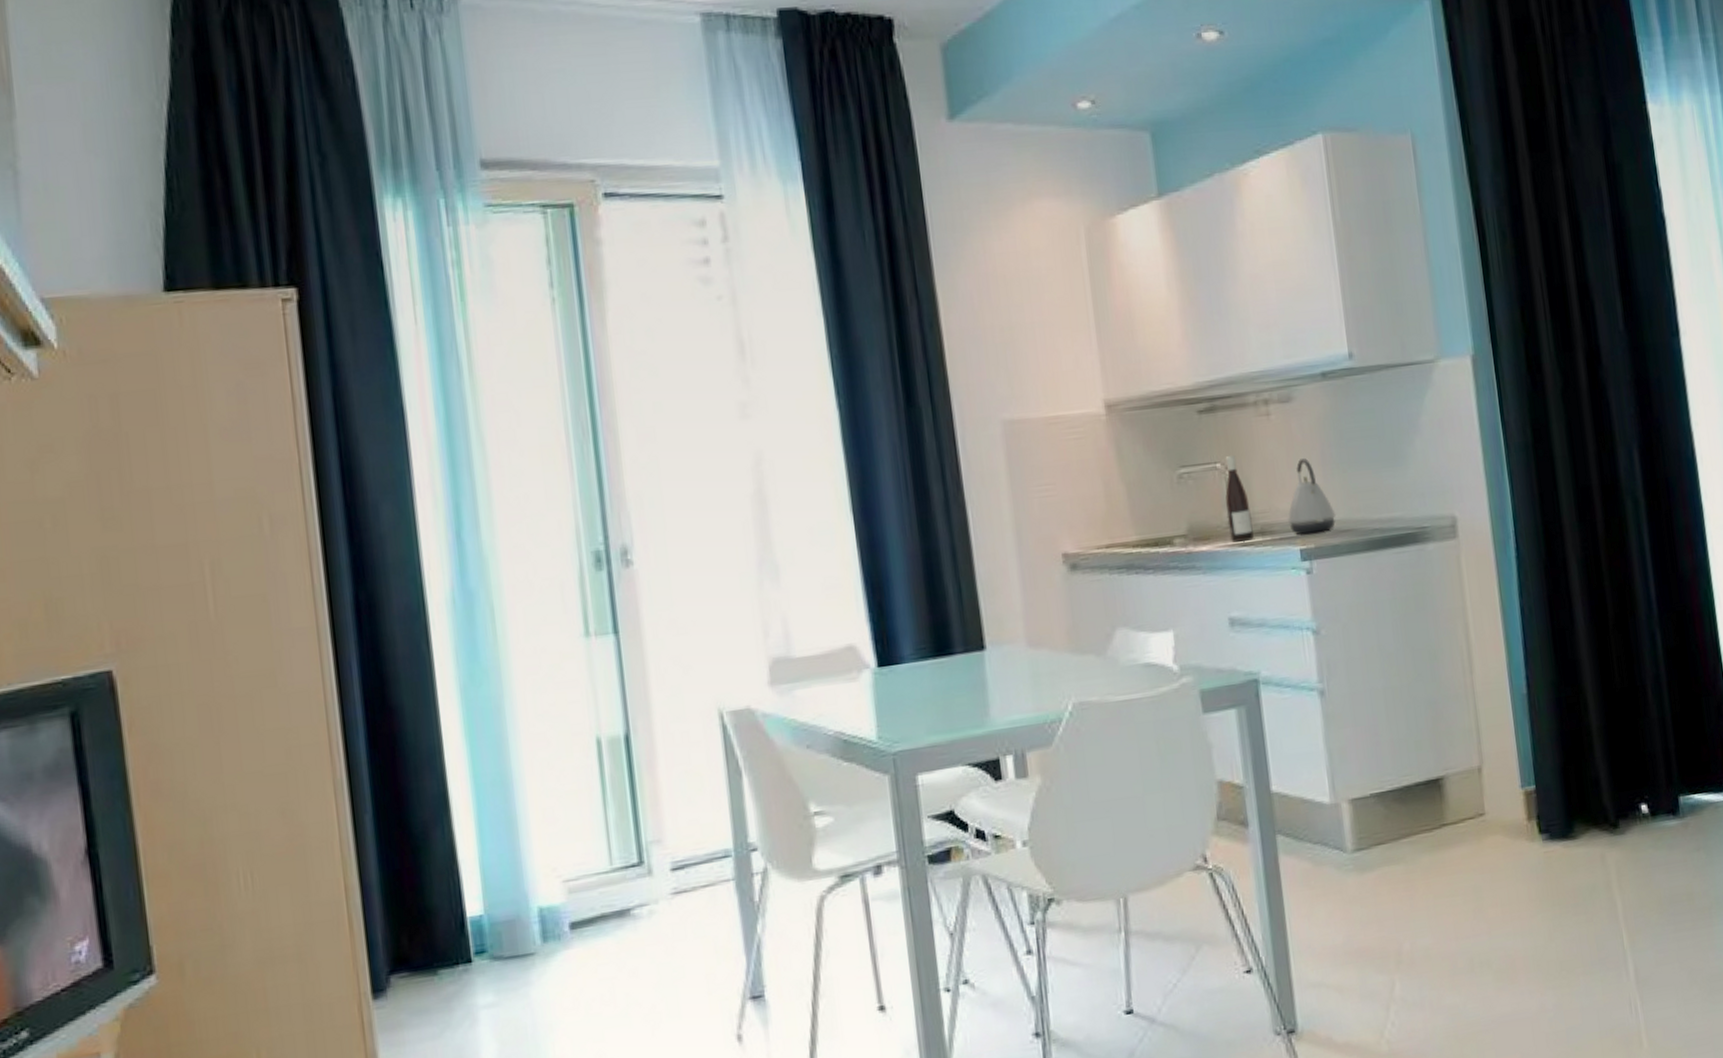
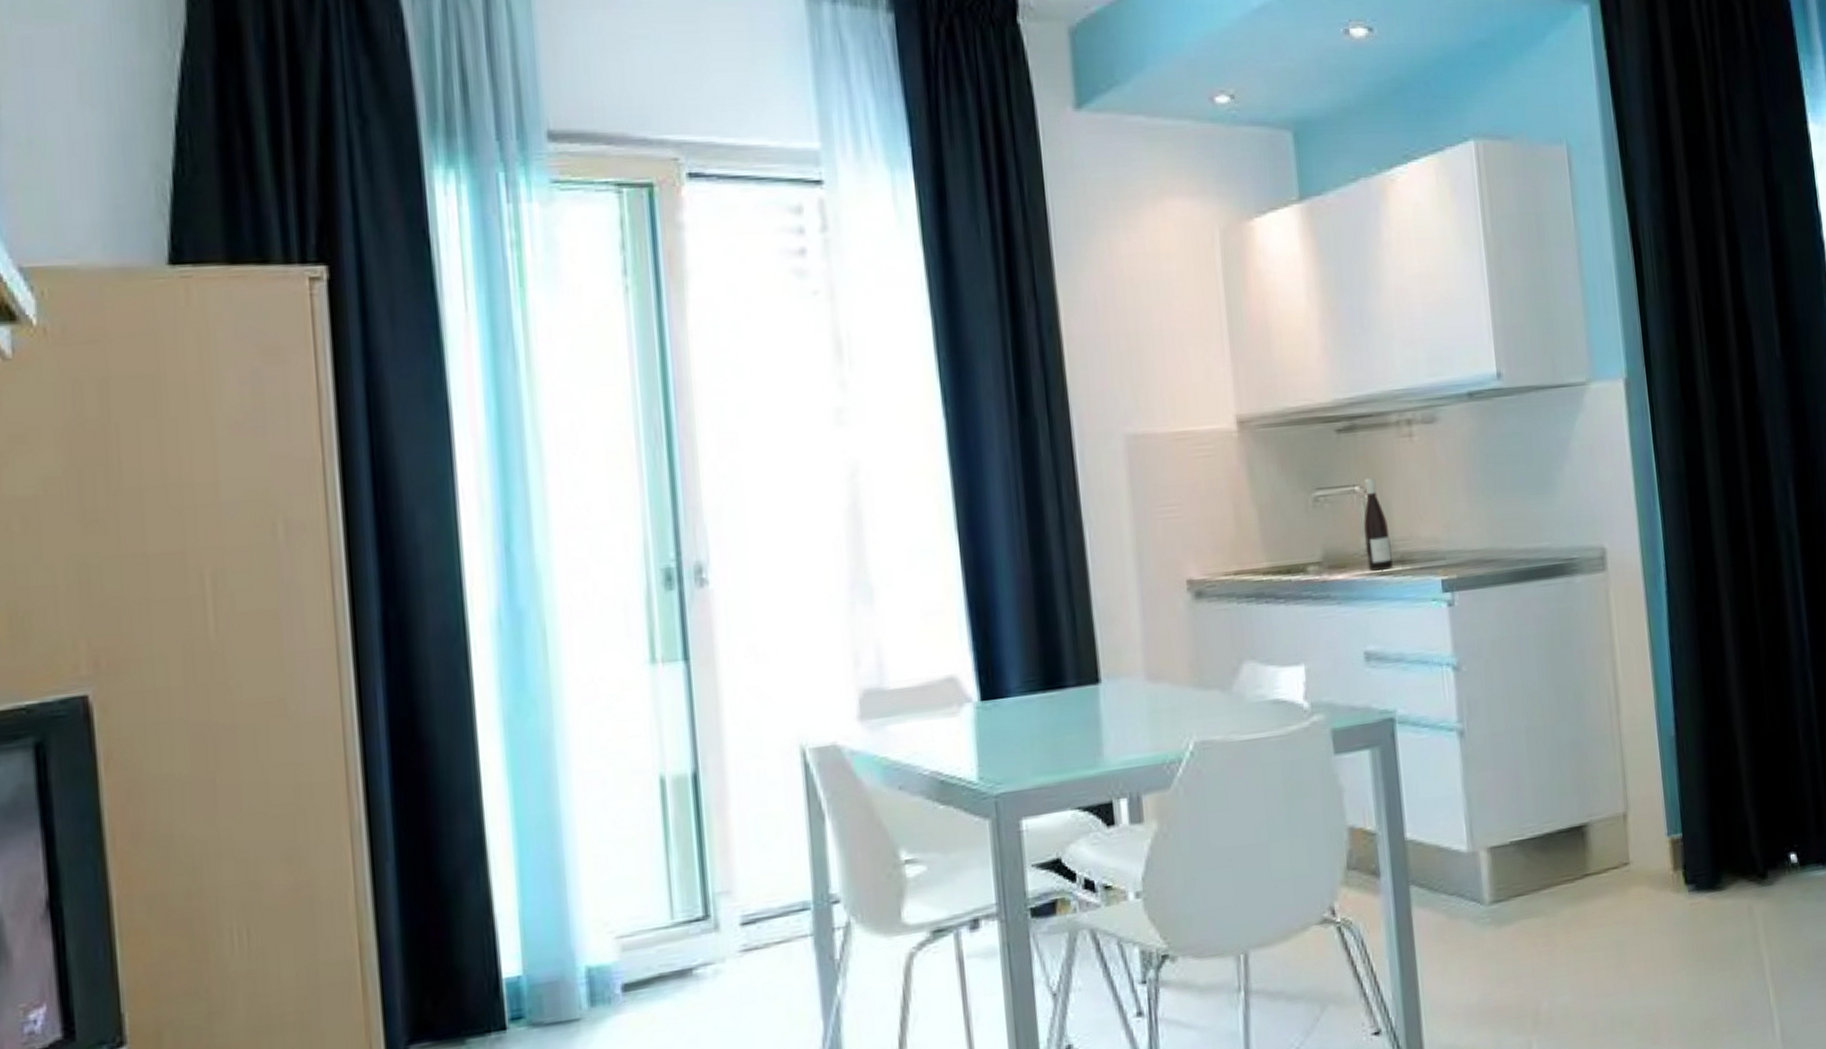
kettle: present [1288,458,1336,534] -> none [1429,483,1480,564]

